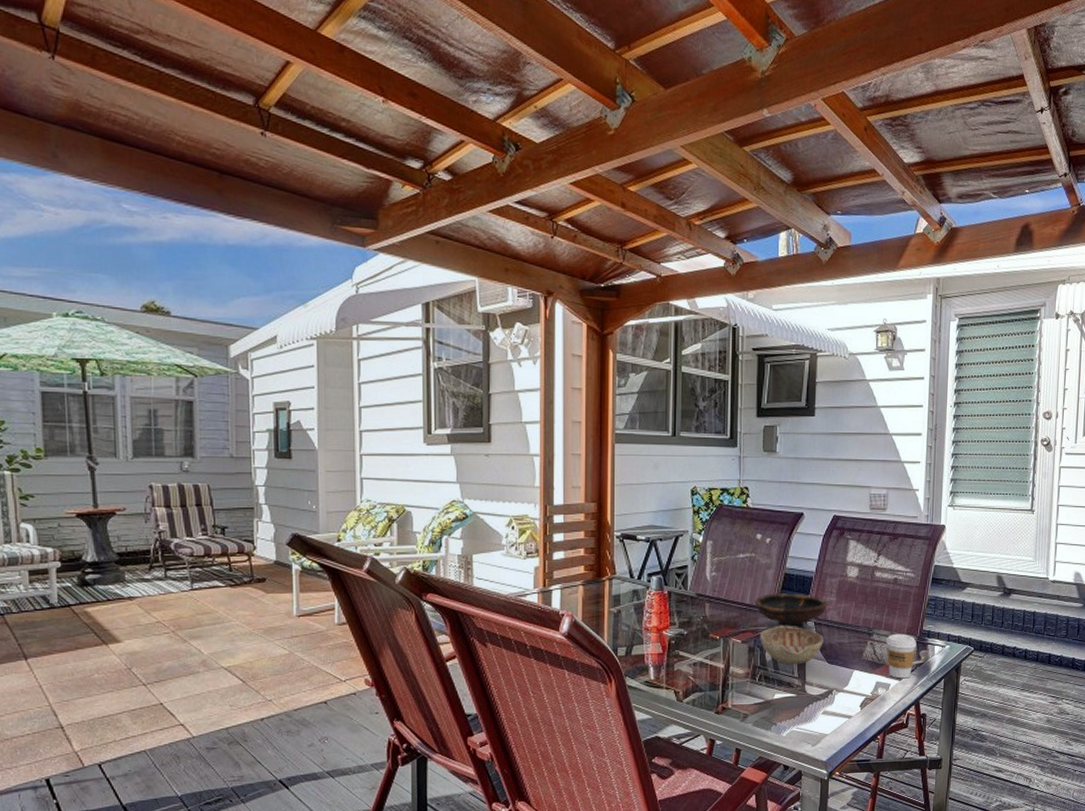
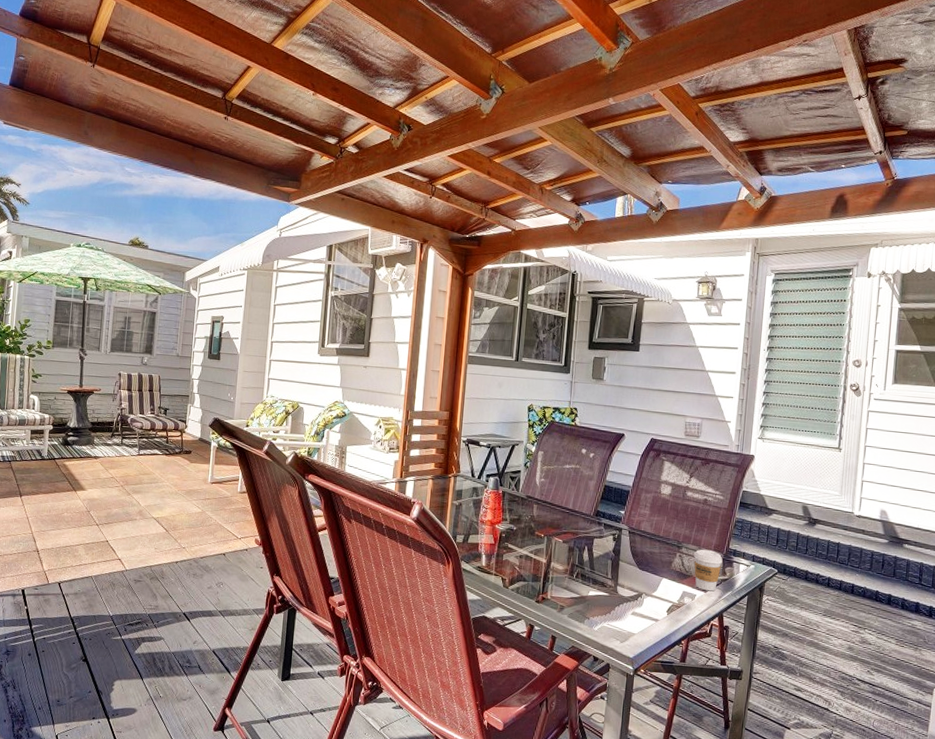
bowl: present [754,593,828,634] -> none [576,502,642,541]
decorative bowl: present [760,624,823,665] -> none [579,530,636,567]

